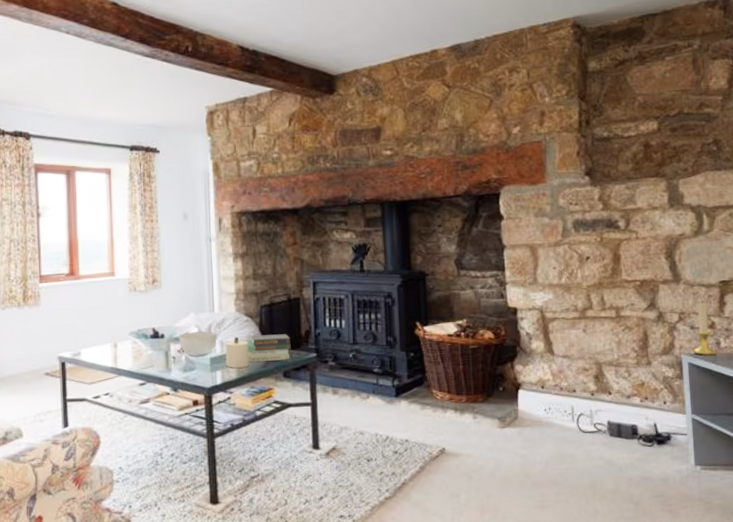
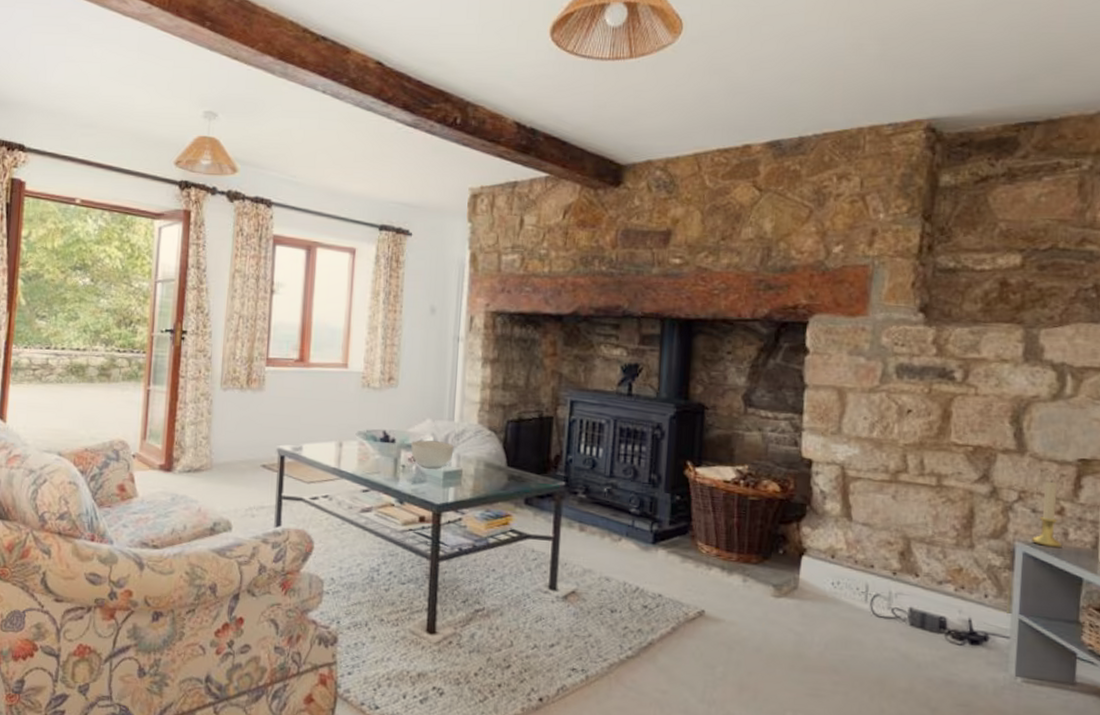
candle: present [225,336,250,368] -> none [460,451,489,488]
books: present [244,334,291,362] -> none [484,453,537,485]

